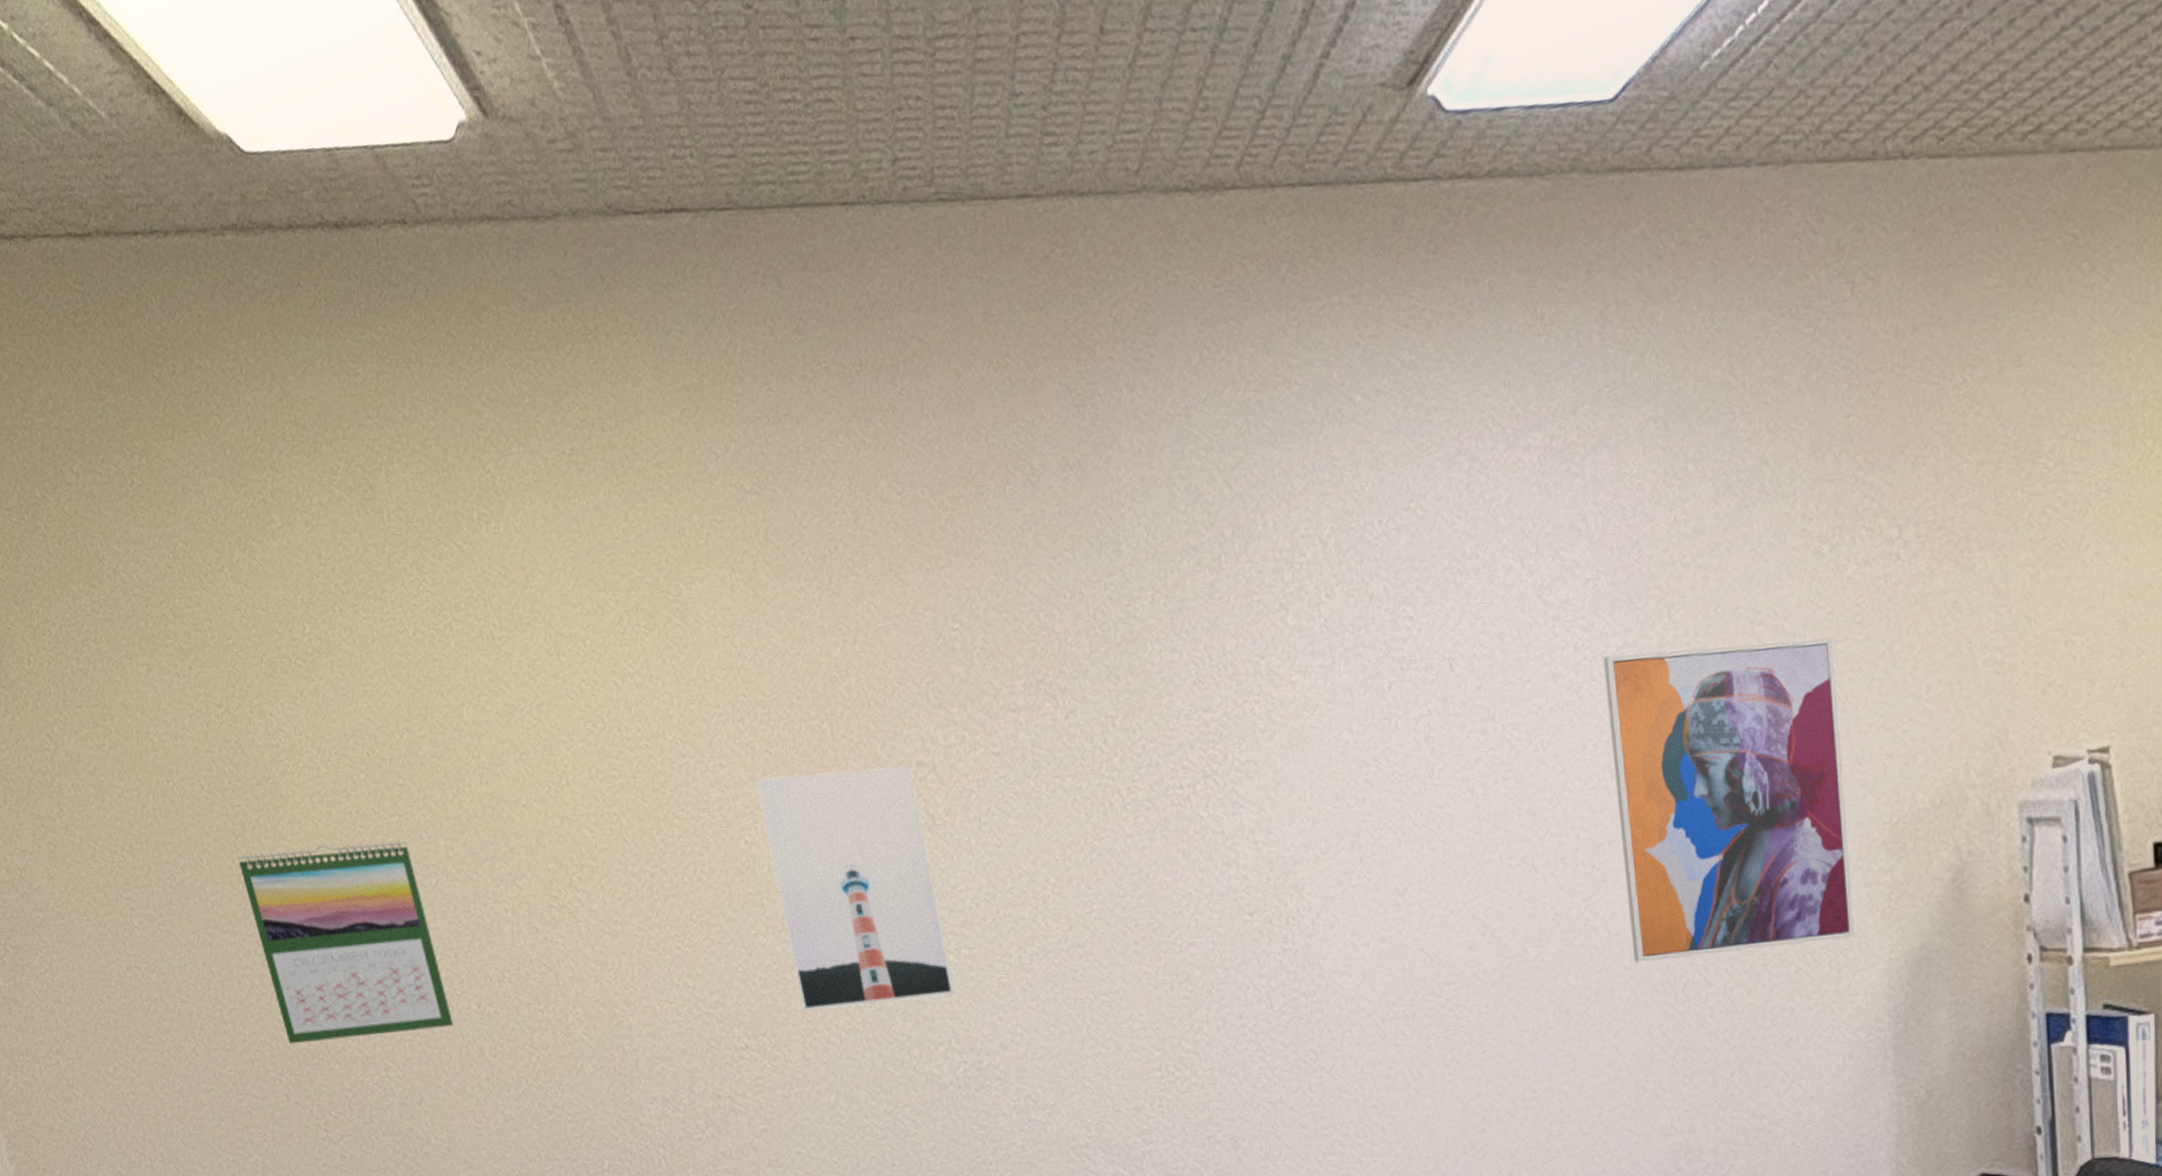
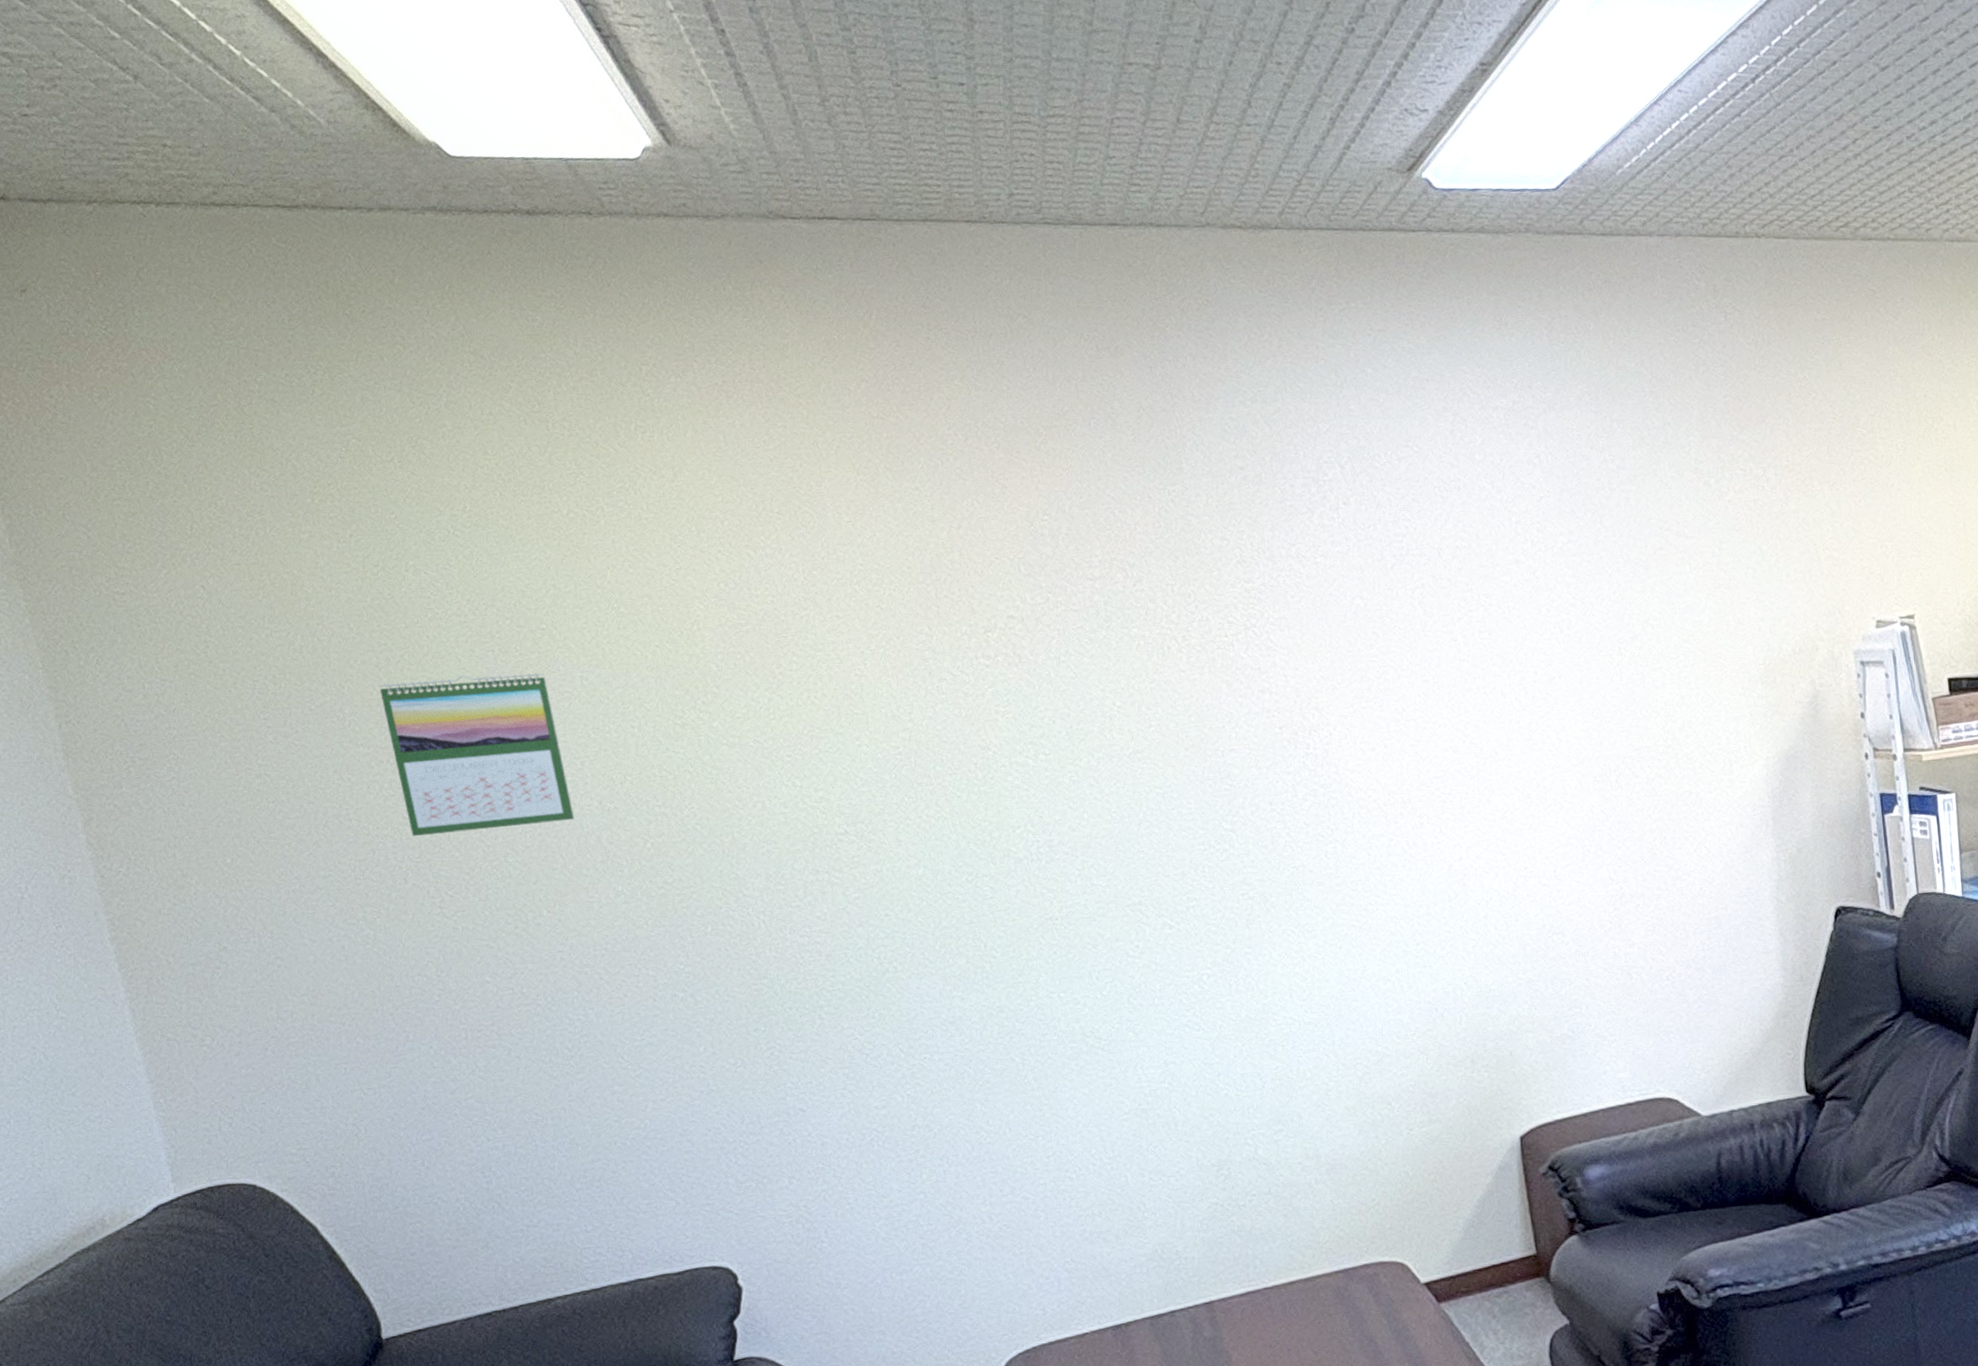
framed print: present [754,766,954,1011] -> none [866,618,1031,803]
wall art: present [1604,637,1855,963] -> none [1553,539,1742,762]

